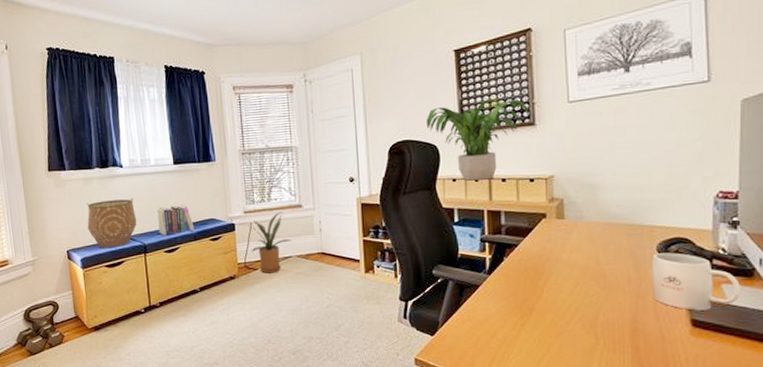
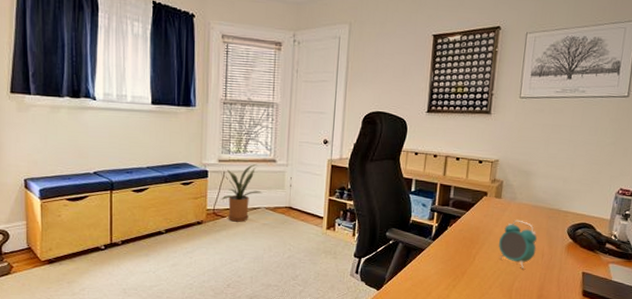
basket: present [86,198,137,249] -> none [50,132,106,182]
books: present [157,204,195,236] -> none [129,145,166,175]
potted plant: present [426,99,530,181] -> none [399,85,488,157]
alarm clock: none [569,241,620,300] -> present [498,219,537,270]
mug: present [651,252,742,311] -> none [558,234,623,284]

